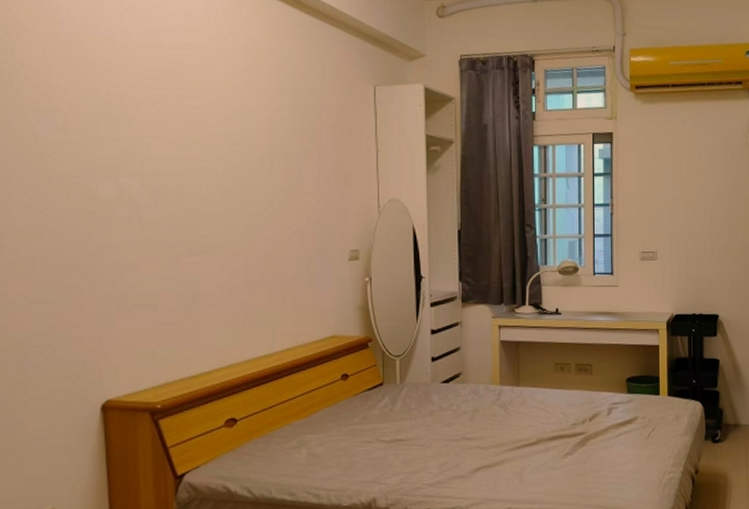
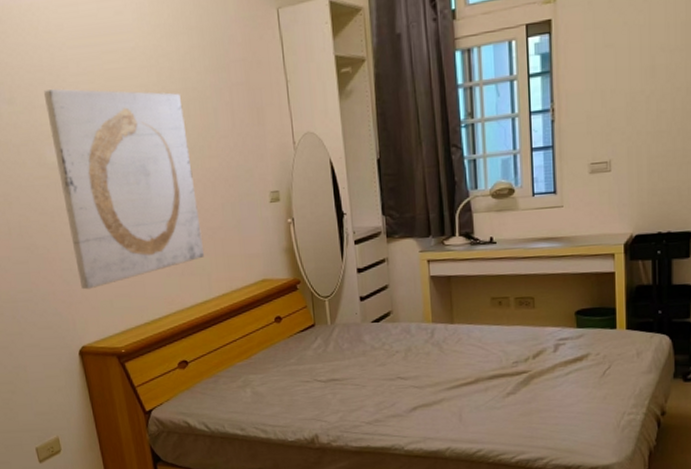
wall art: none [105,124,272,337] -> present [43,89,205,290]

